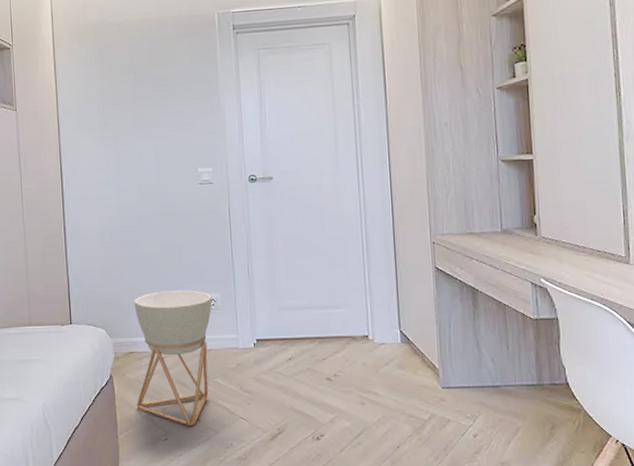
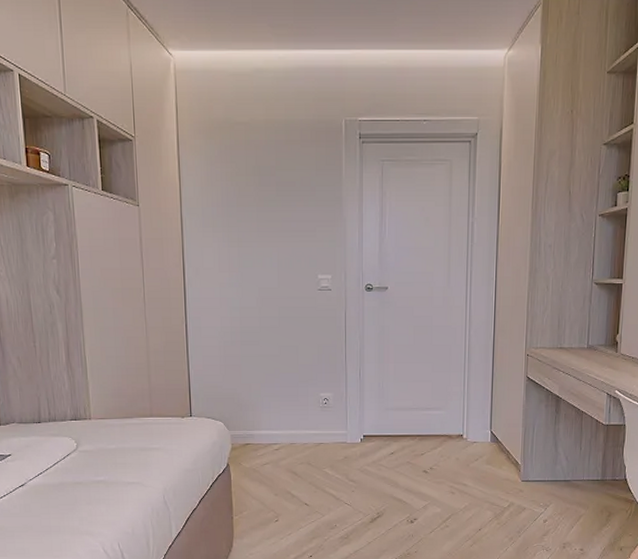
planter: present [134,290,212,427] -> none [250,389,325,510]

